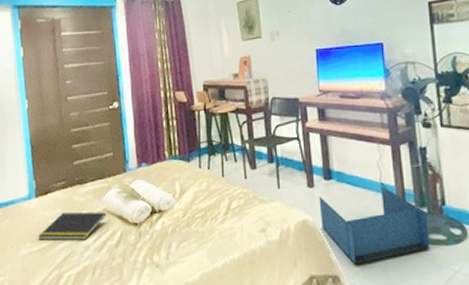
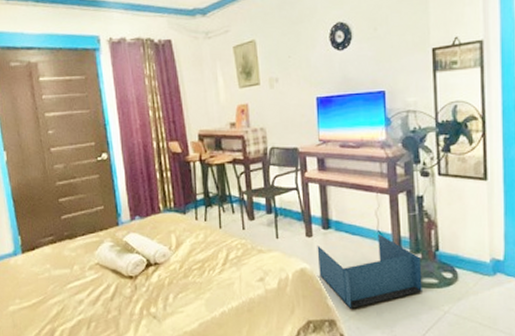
notepad: present [38,212,107,240] -> none [27,266,100,296]

